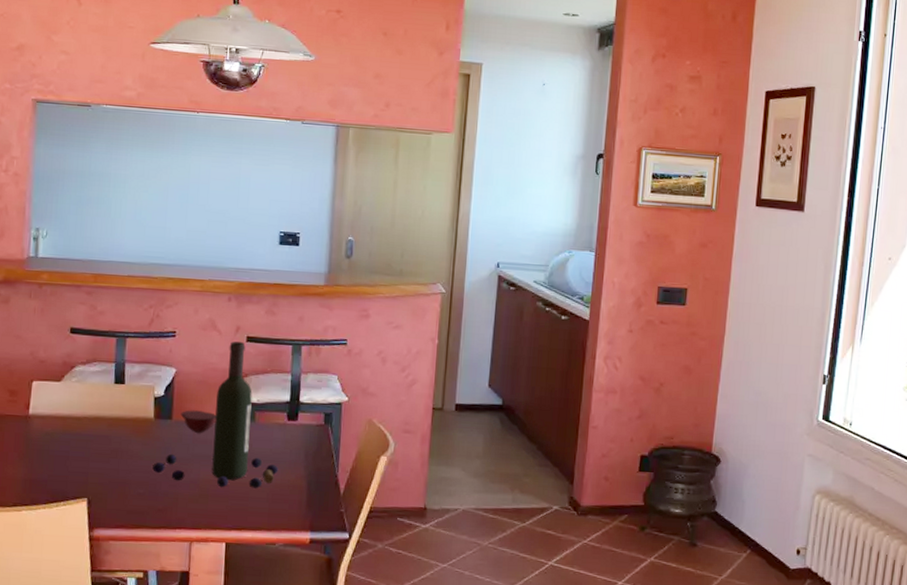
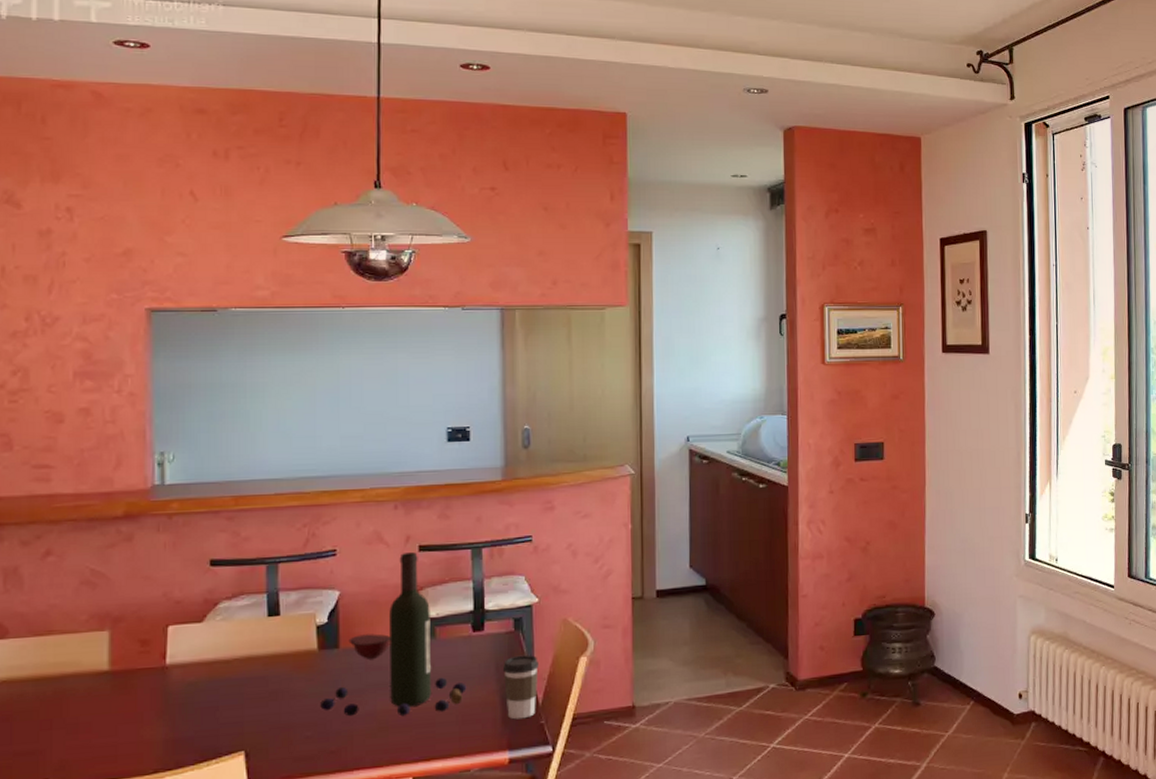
coffee cup: none [311,447,343,505] -> present [502,654,539,720]

